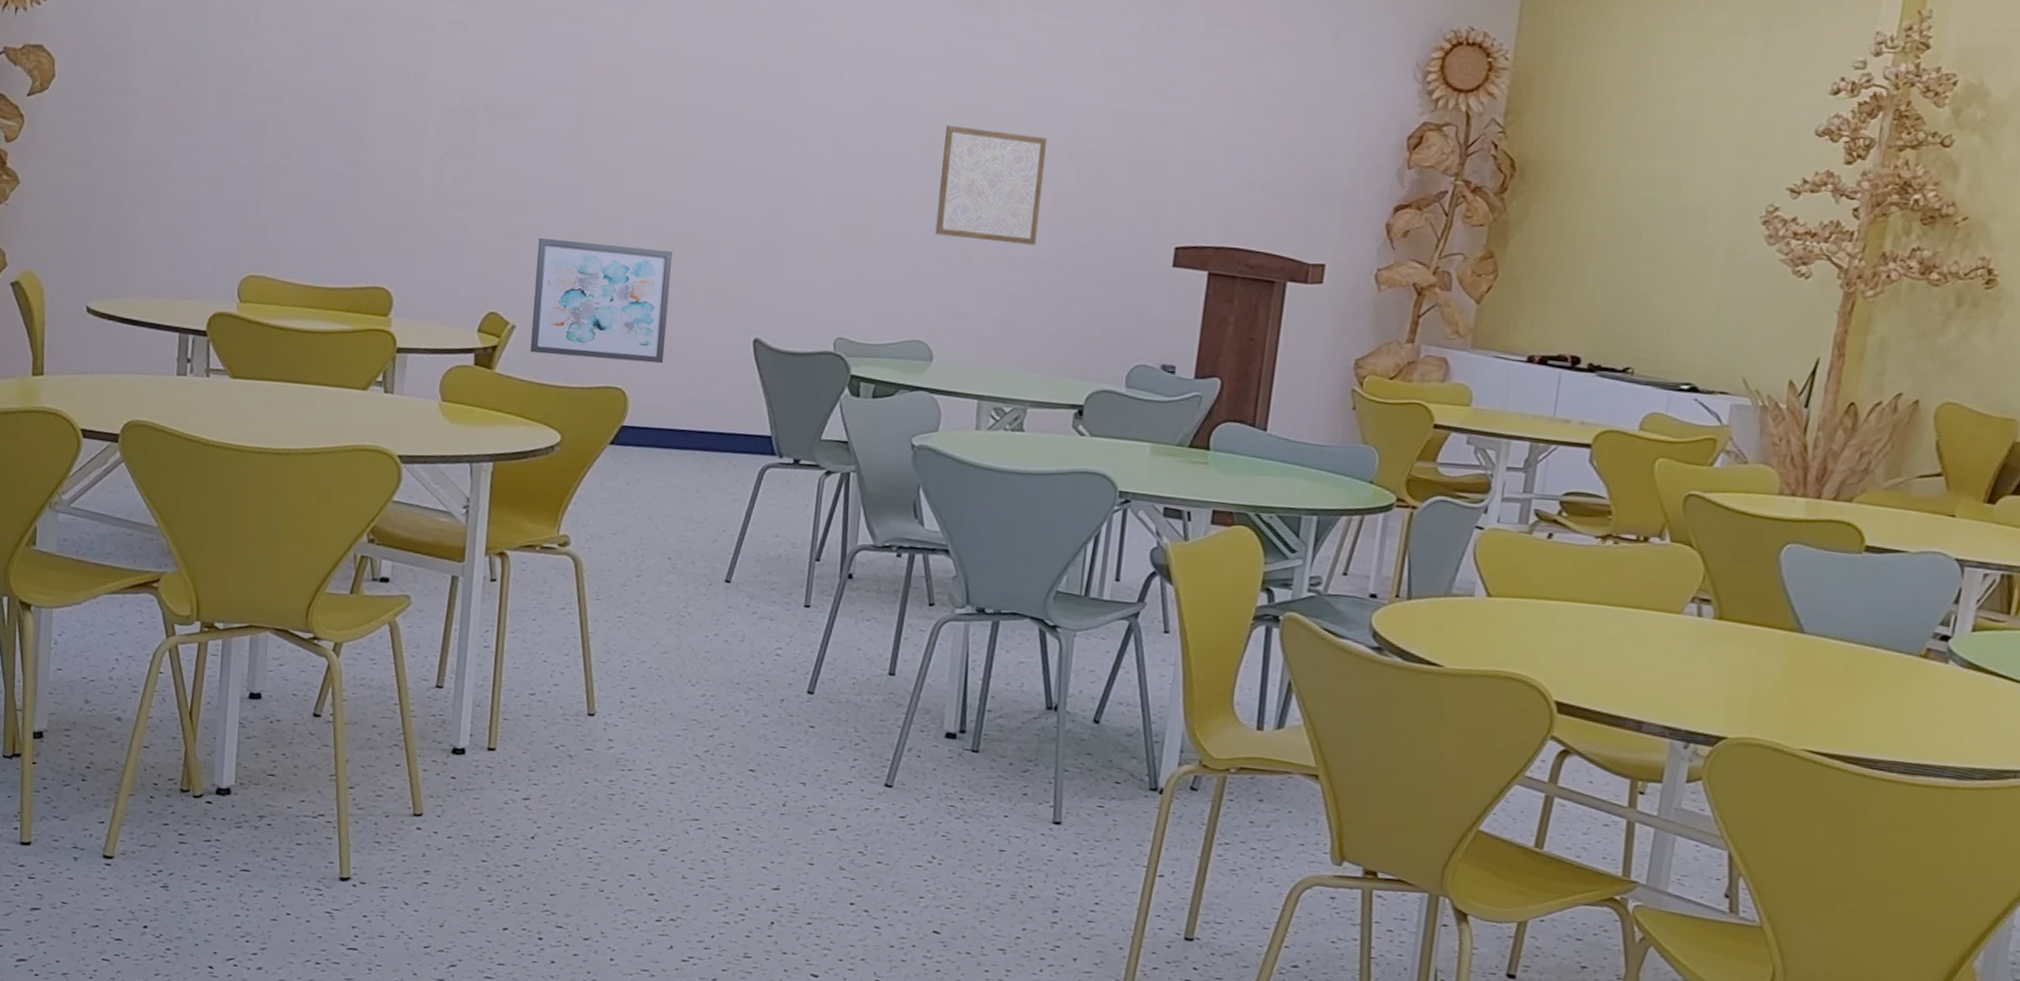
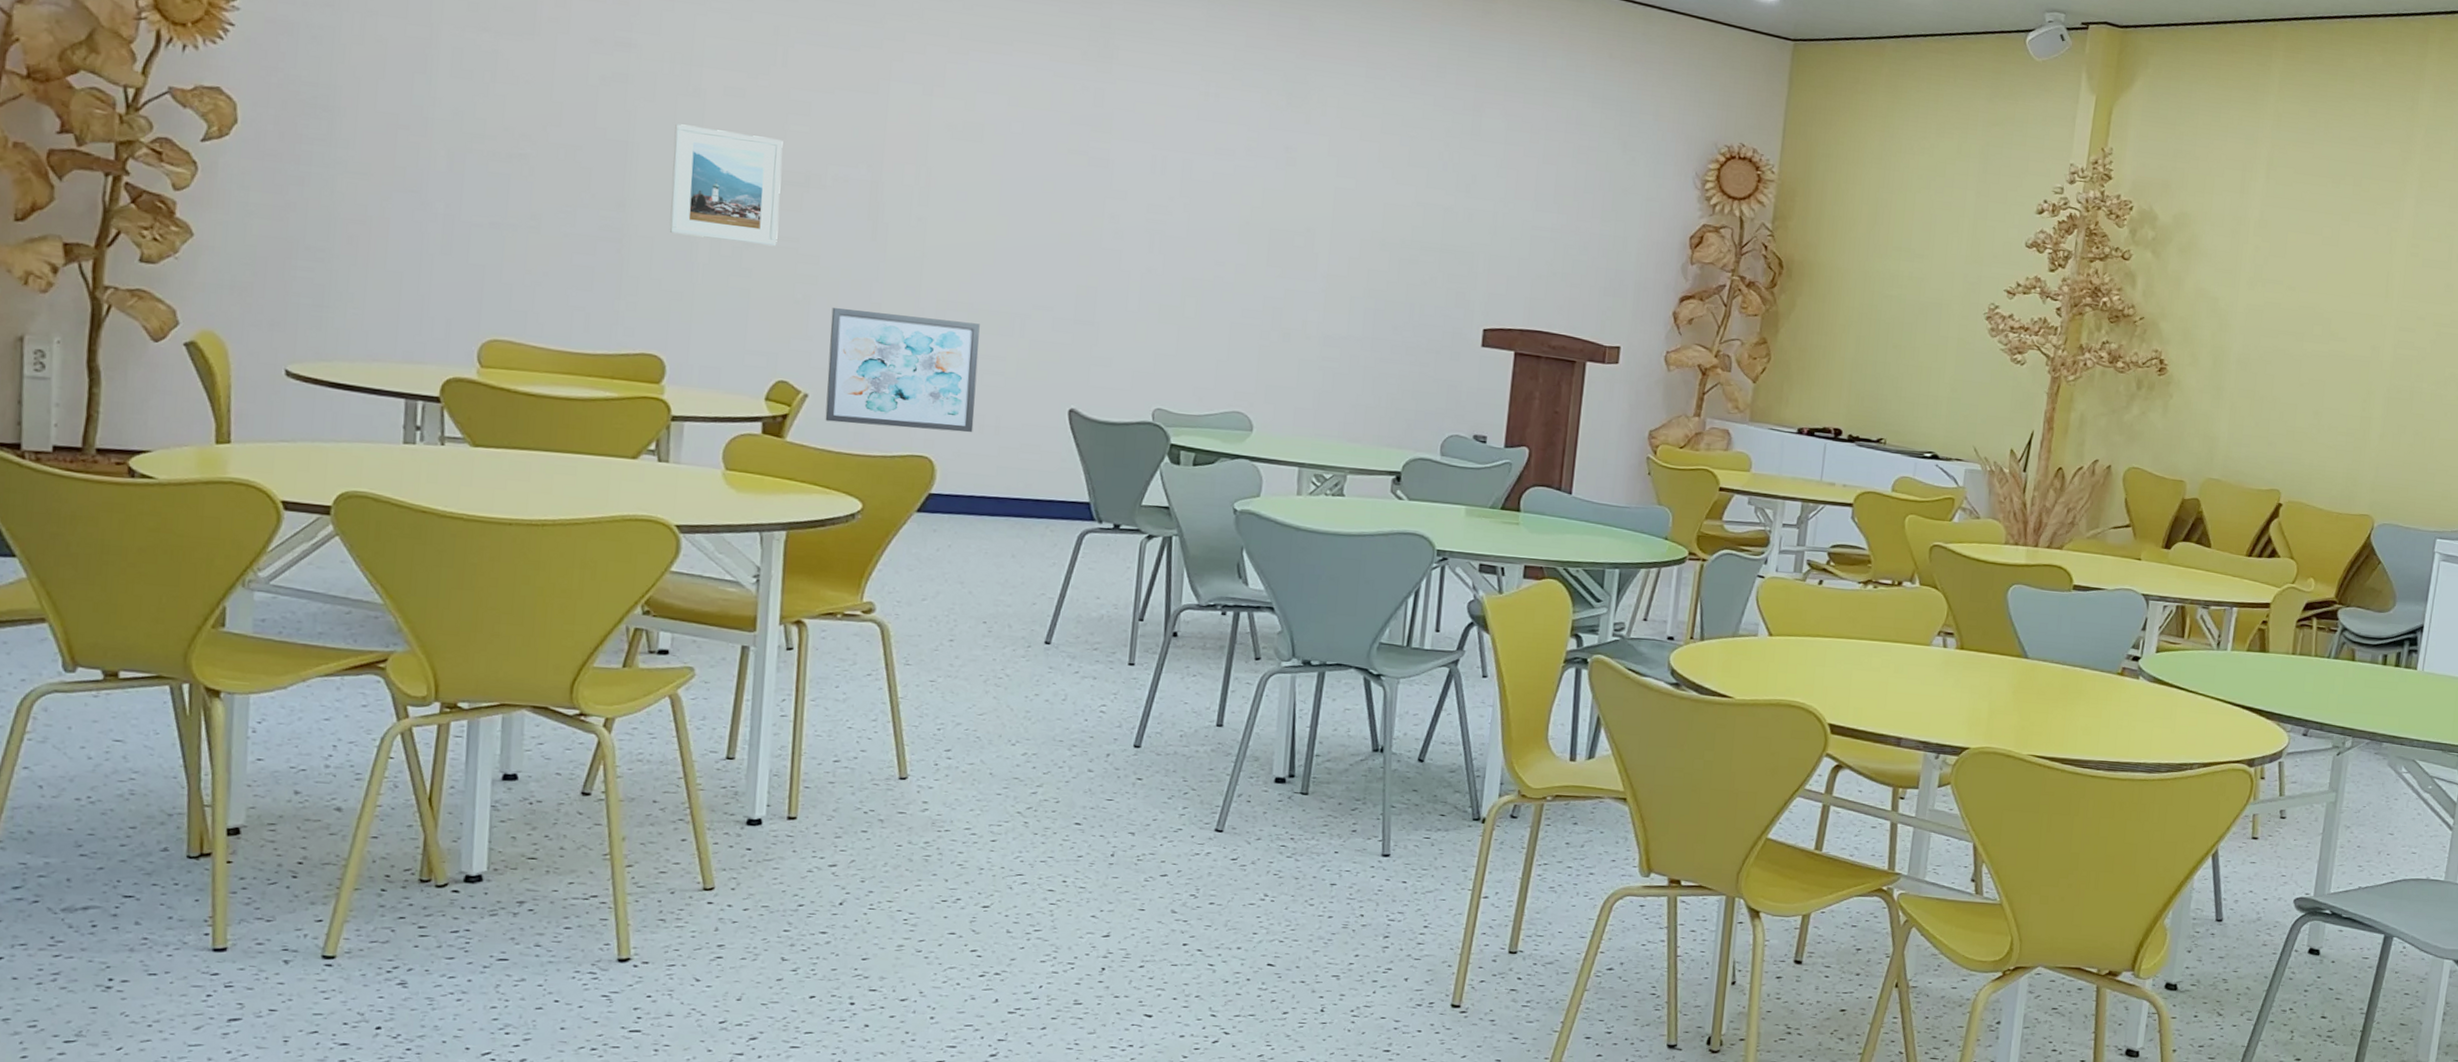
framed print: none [399,59,500,178] -> present [669,123,783,247]
wall art: present [935,125,1048,246] -> none [1252,211,1360,325]

